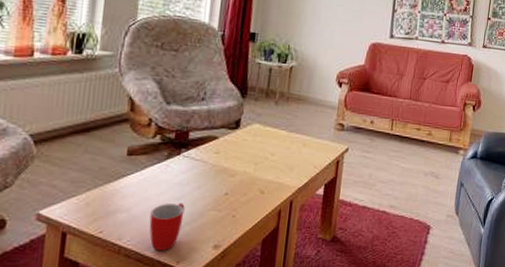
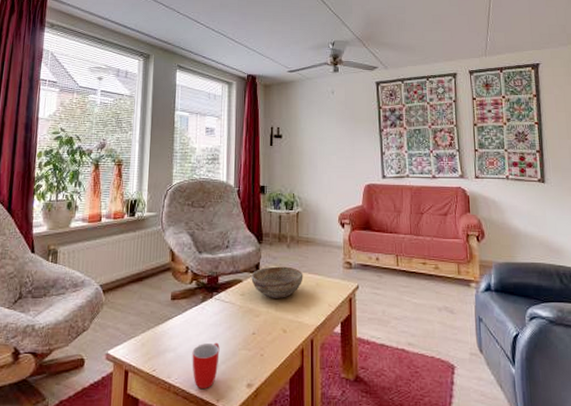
bowl: none [229,123,290,158] -> present [251,266,304,298]

